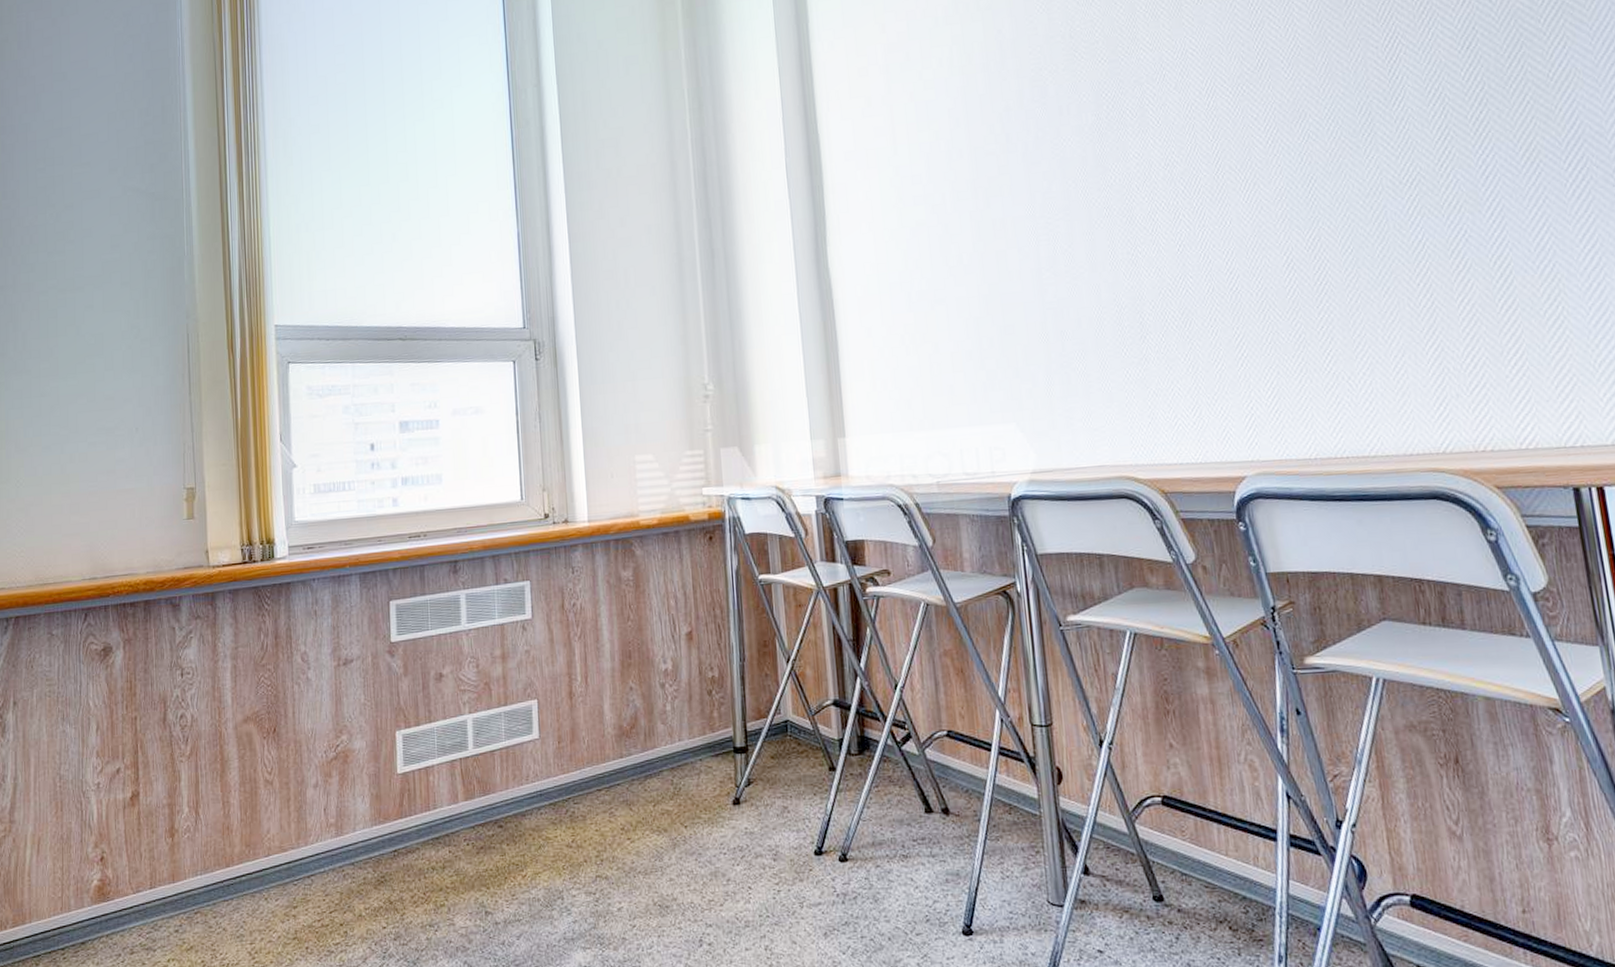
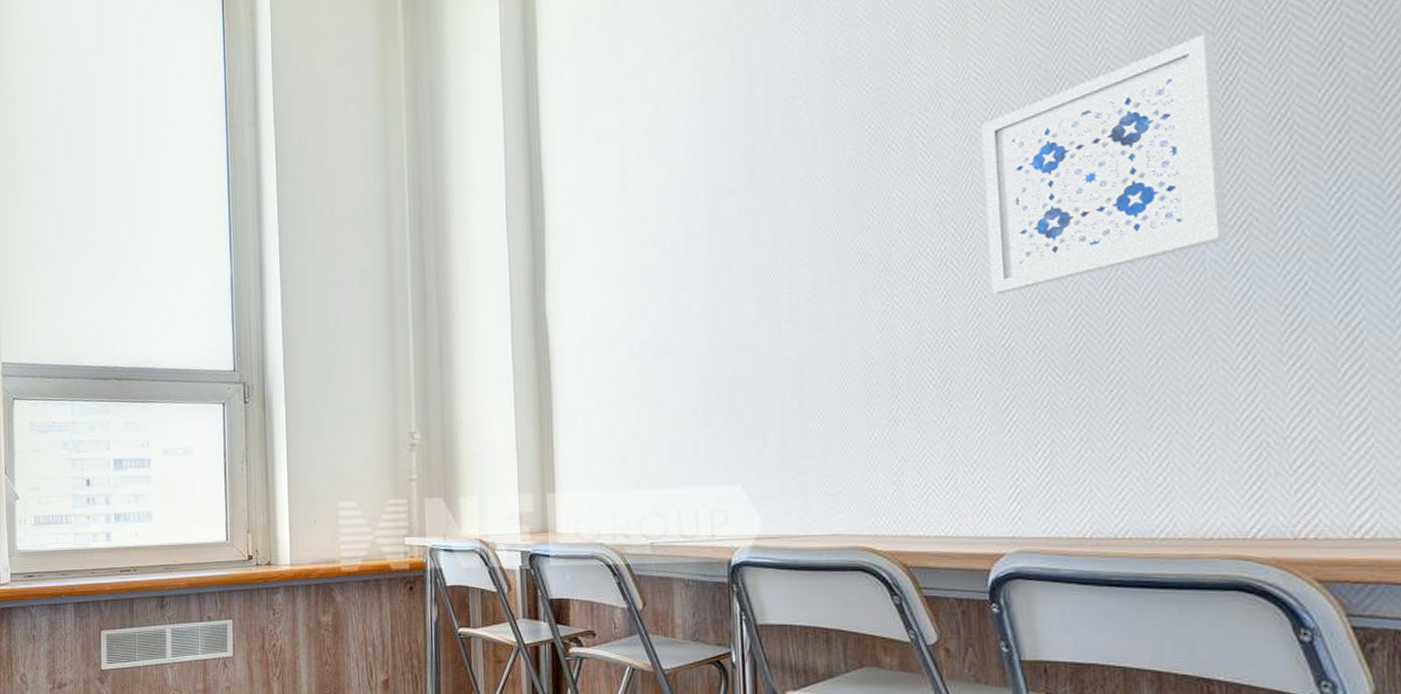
wall art: none [1199,21,1402,244] -> present [980,34,1227,294]

